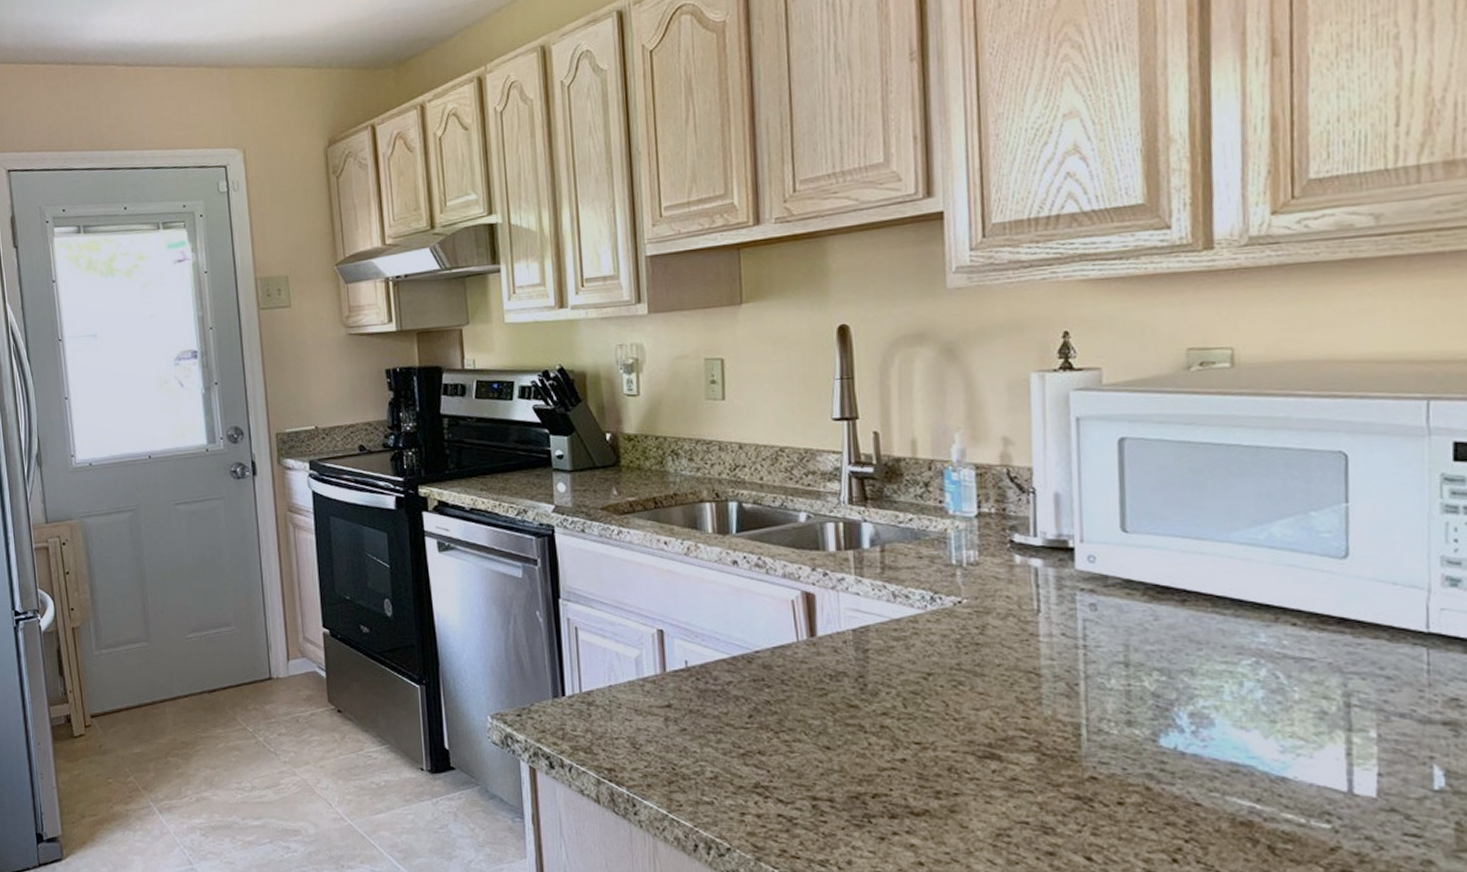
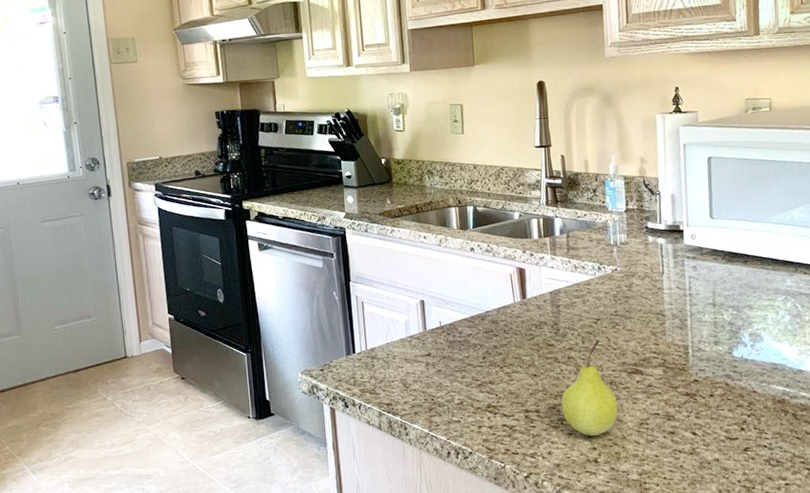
fruit: none [868,705,961,845] -> present [561,340,618,436]

